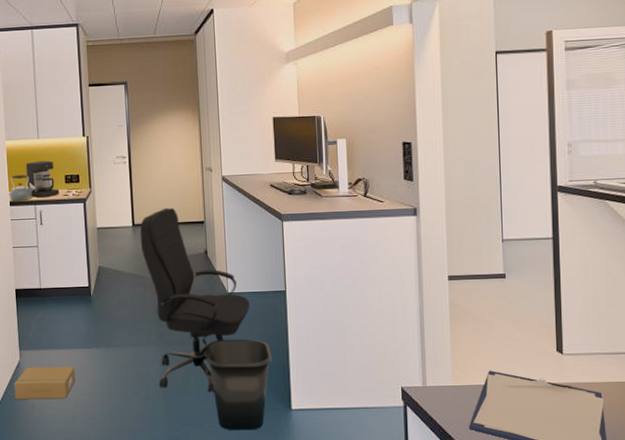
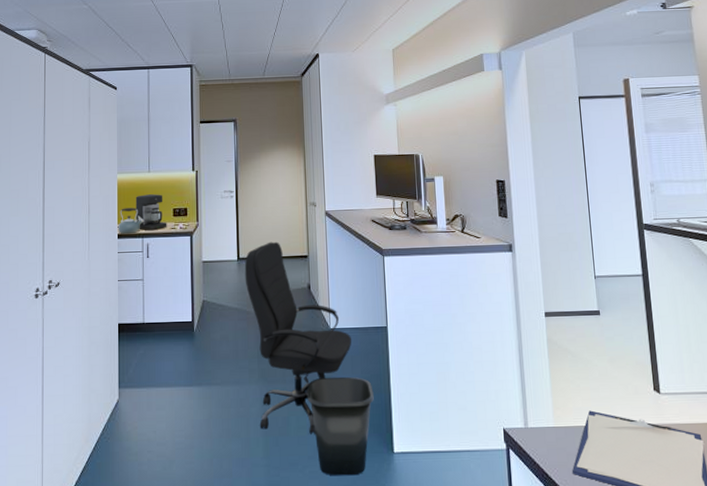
box: present [14,366,76,399] -> none [111,405,175,442]

